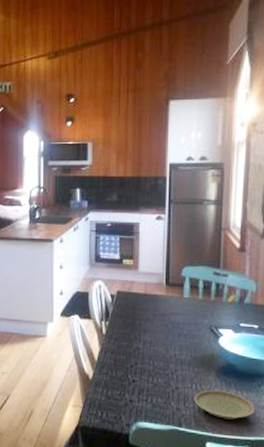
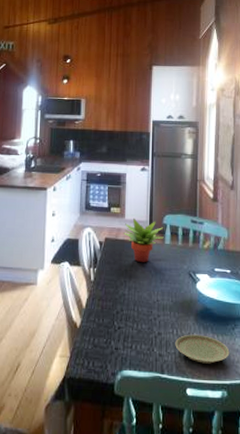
succulent plant: none [137,270,182,316] -> present [124,218,164,262]

